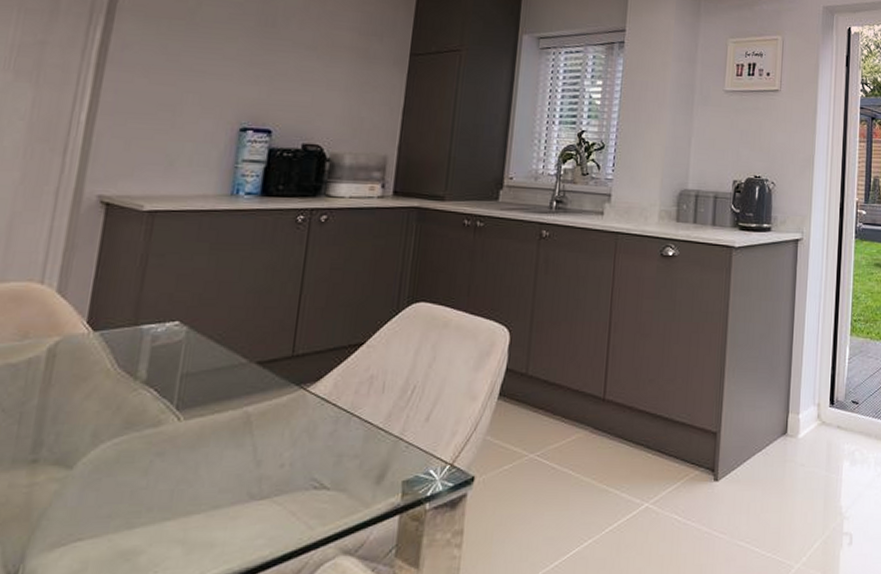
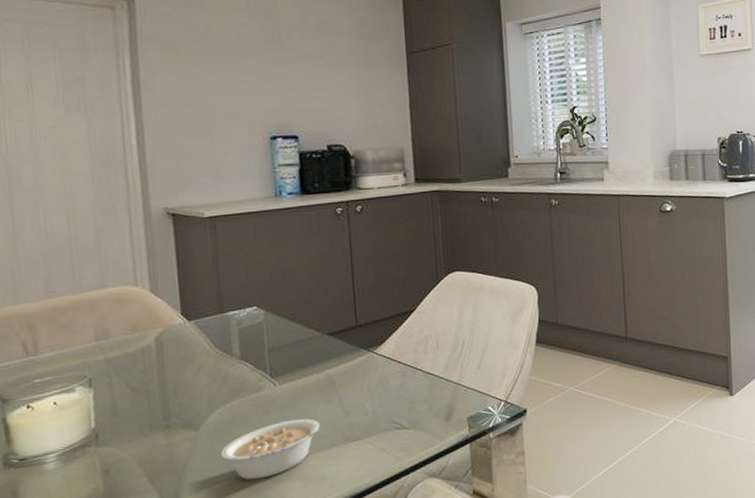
legume: none [91,465,234,540] -> present [220,419,330,480]

